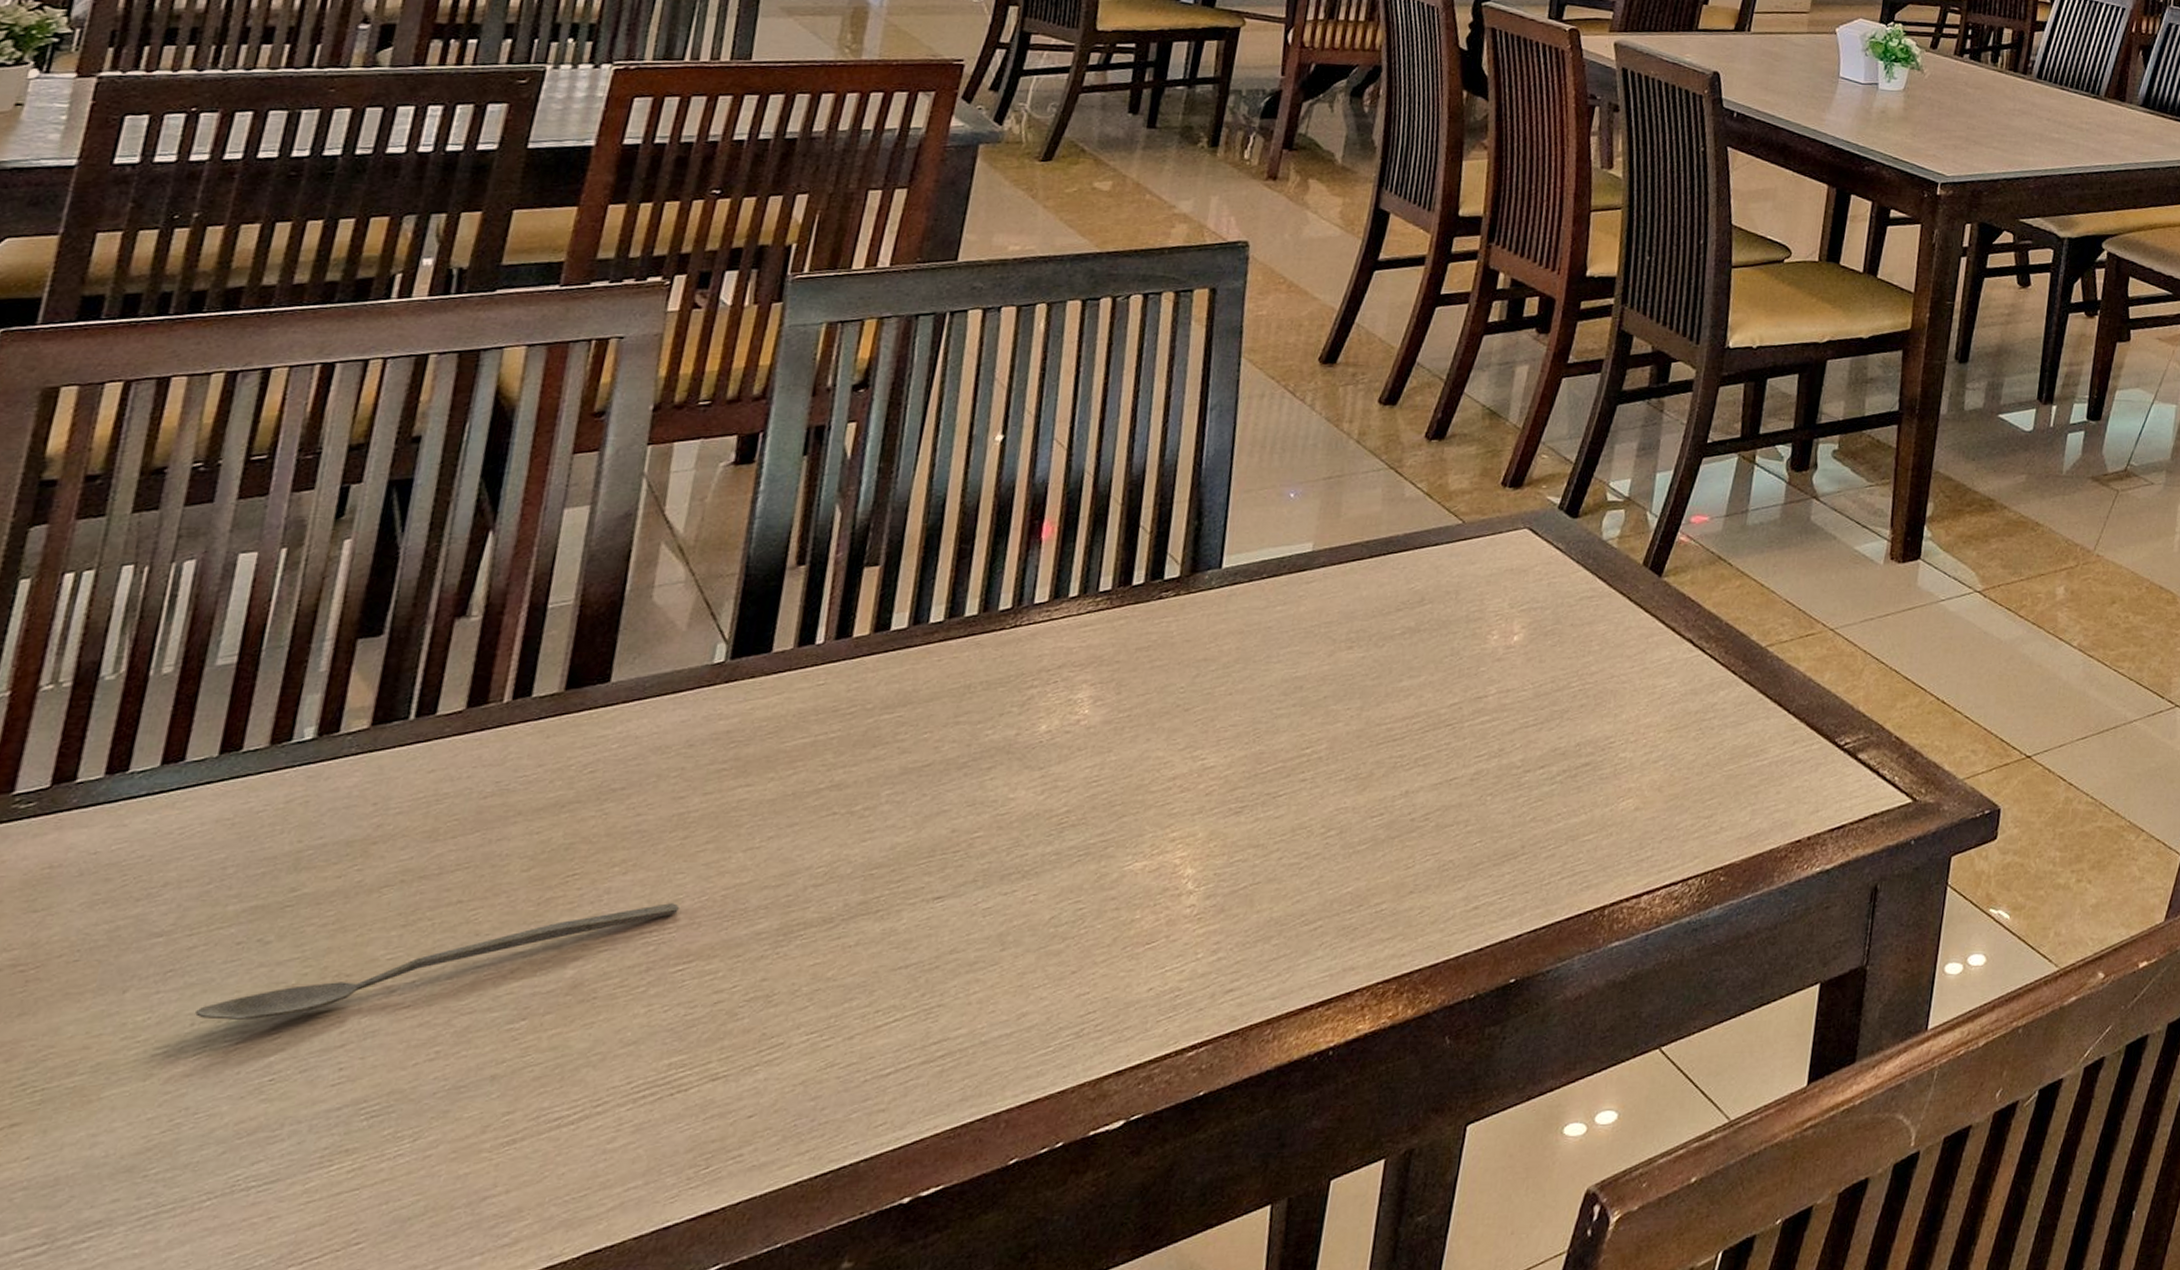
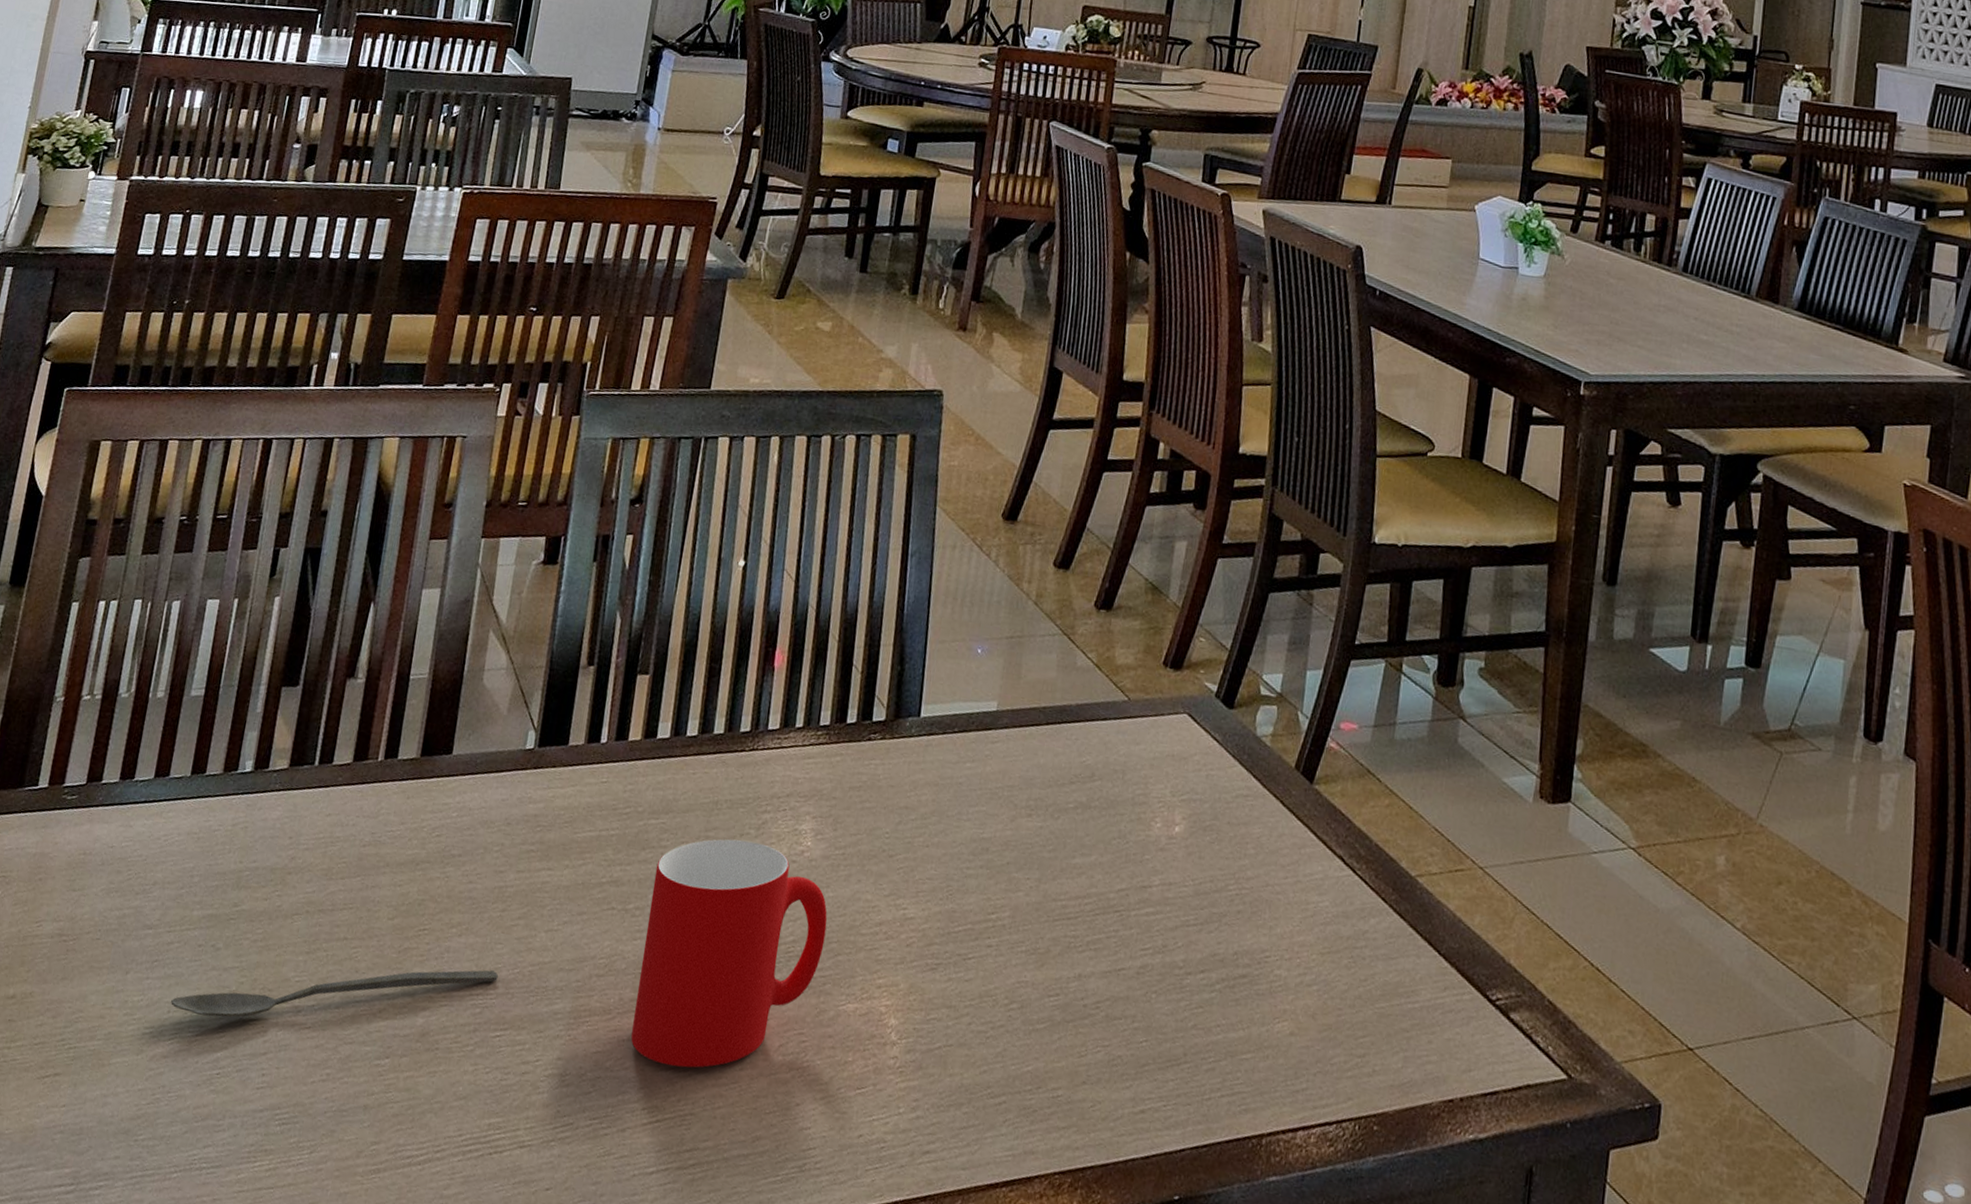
cup: none [859,719,1110,962] -> present [631,839,828,1068]

